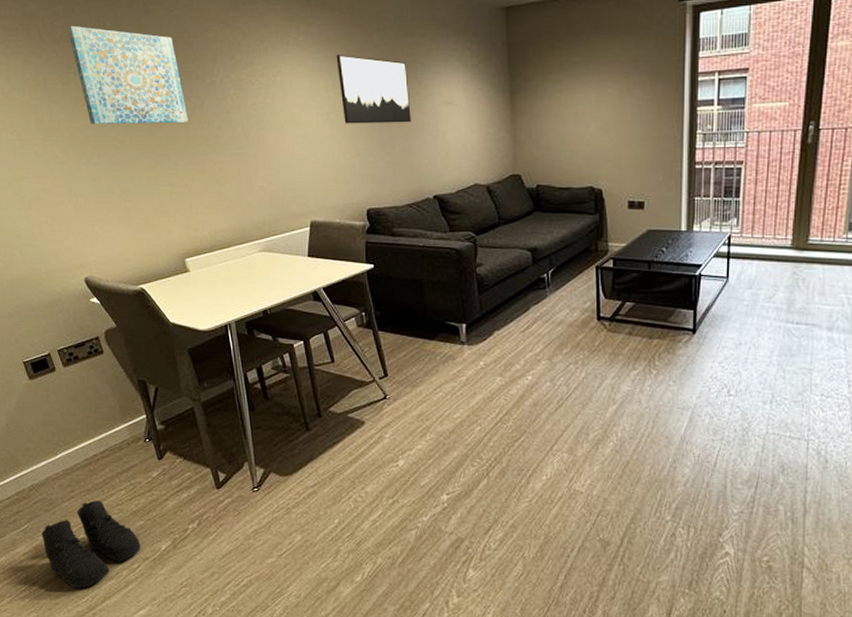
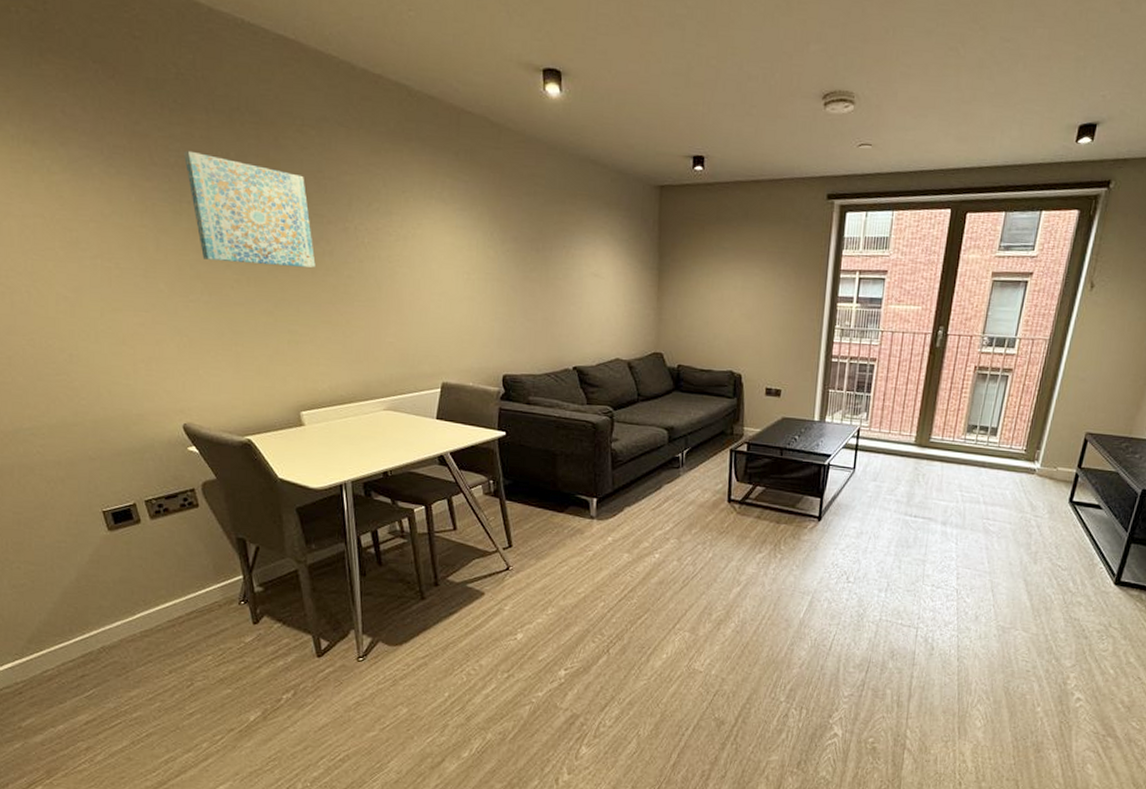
boots: present [41,500,141,588] -> none [110,665,226,761]
wall art: present [336,55,411,124] -> none [482,214,556,291]

